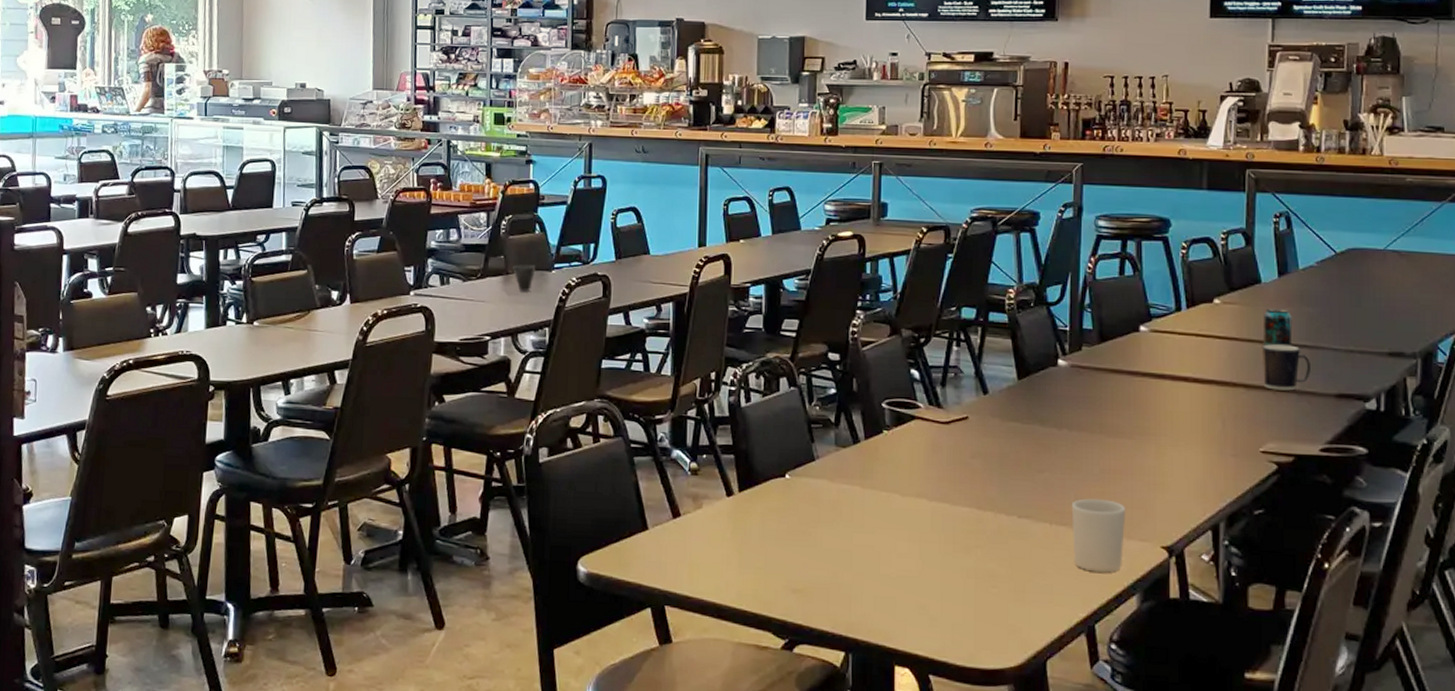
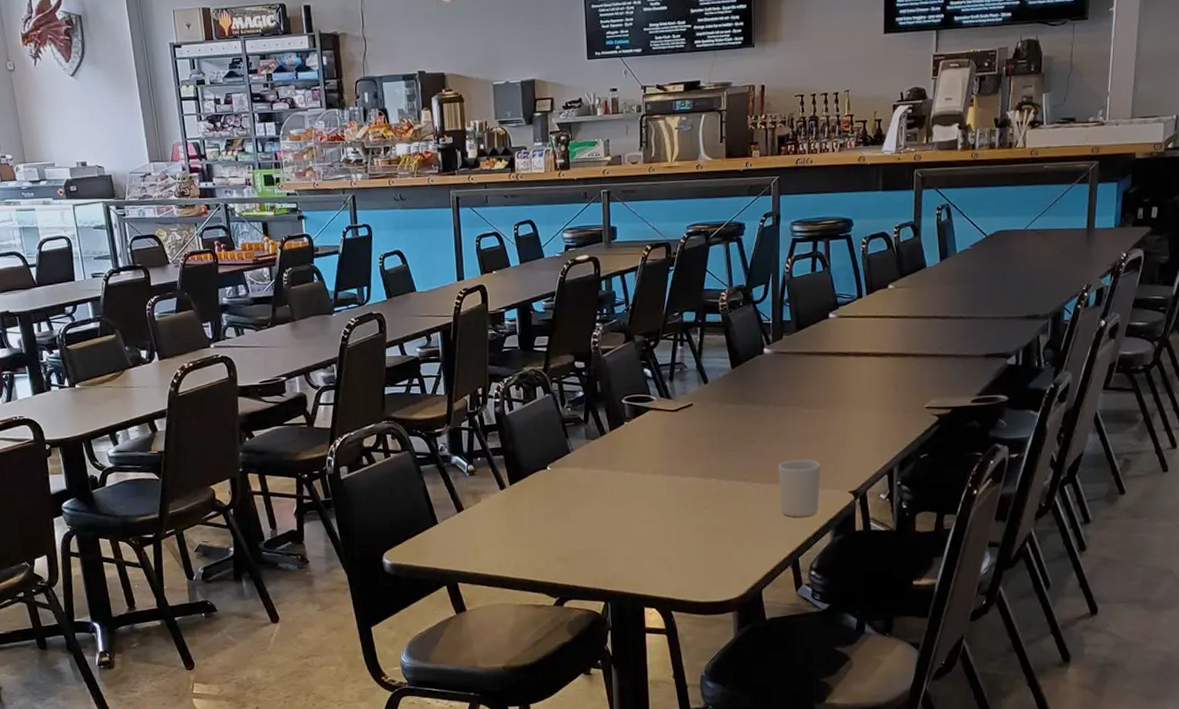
cup: present [513,264,535,291] -> none [298,311,318,334]
mug: present [1261,344,1310,391] -> none [926,317,965,357]
beverage can: present [1262,307,1293,347] -> none [927,287,951,321]

